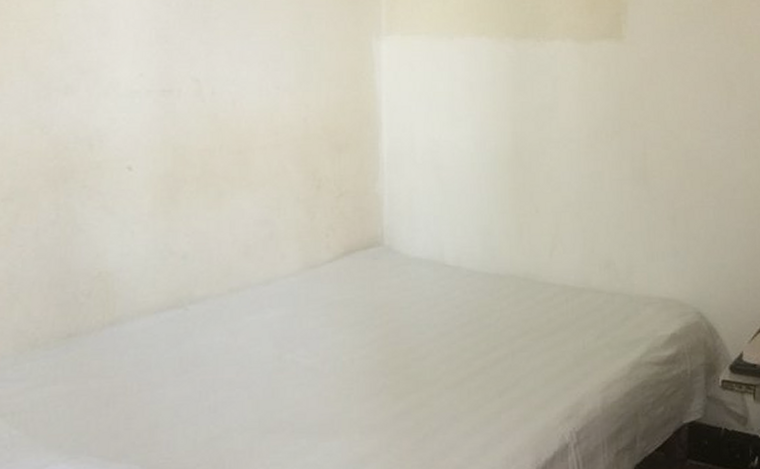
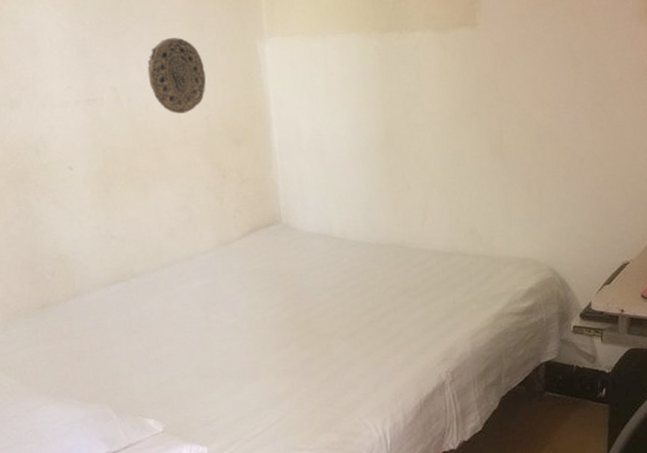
decorative plate: none [239,27,308,113] -> present [147,37,206,114]

